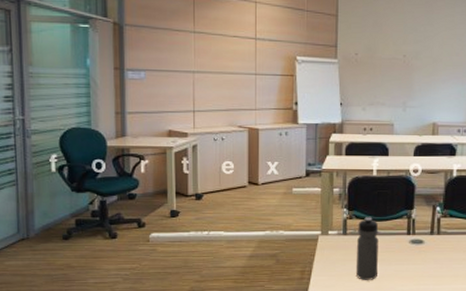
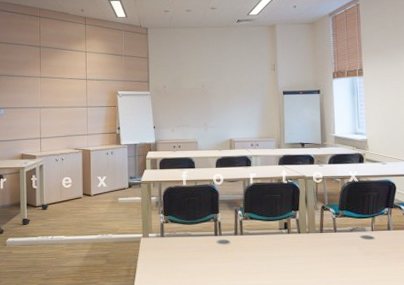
water bottle: present [356,217,379,280] -> none [173,221,192,277]

